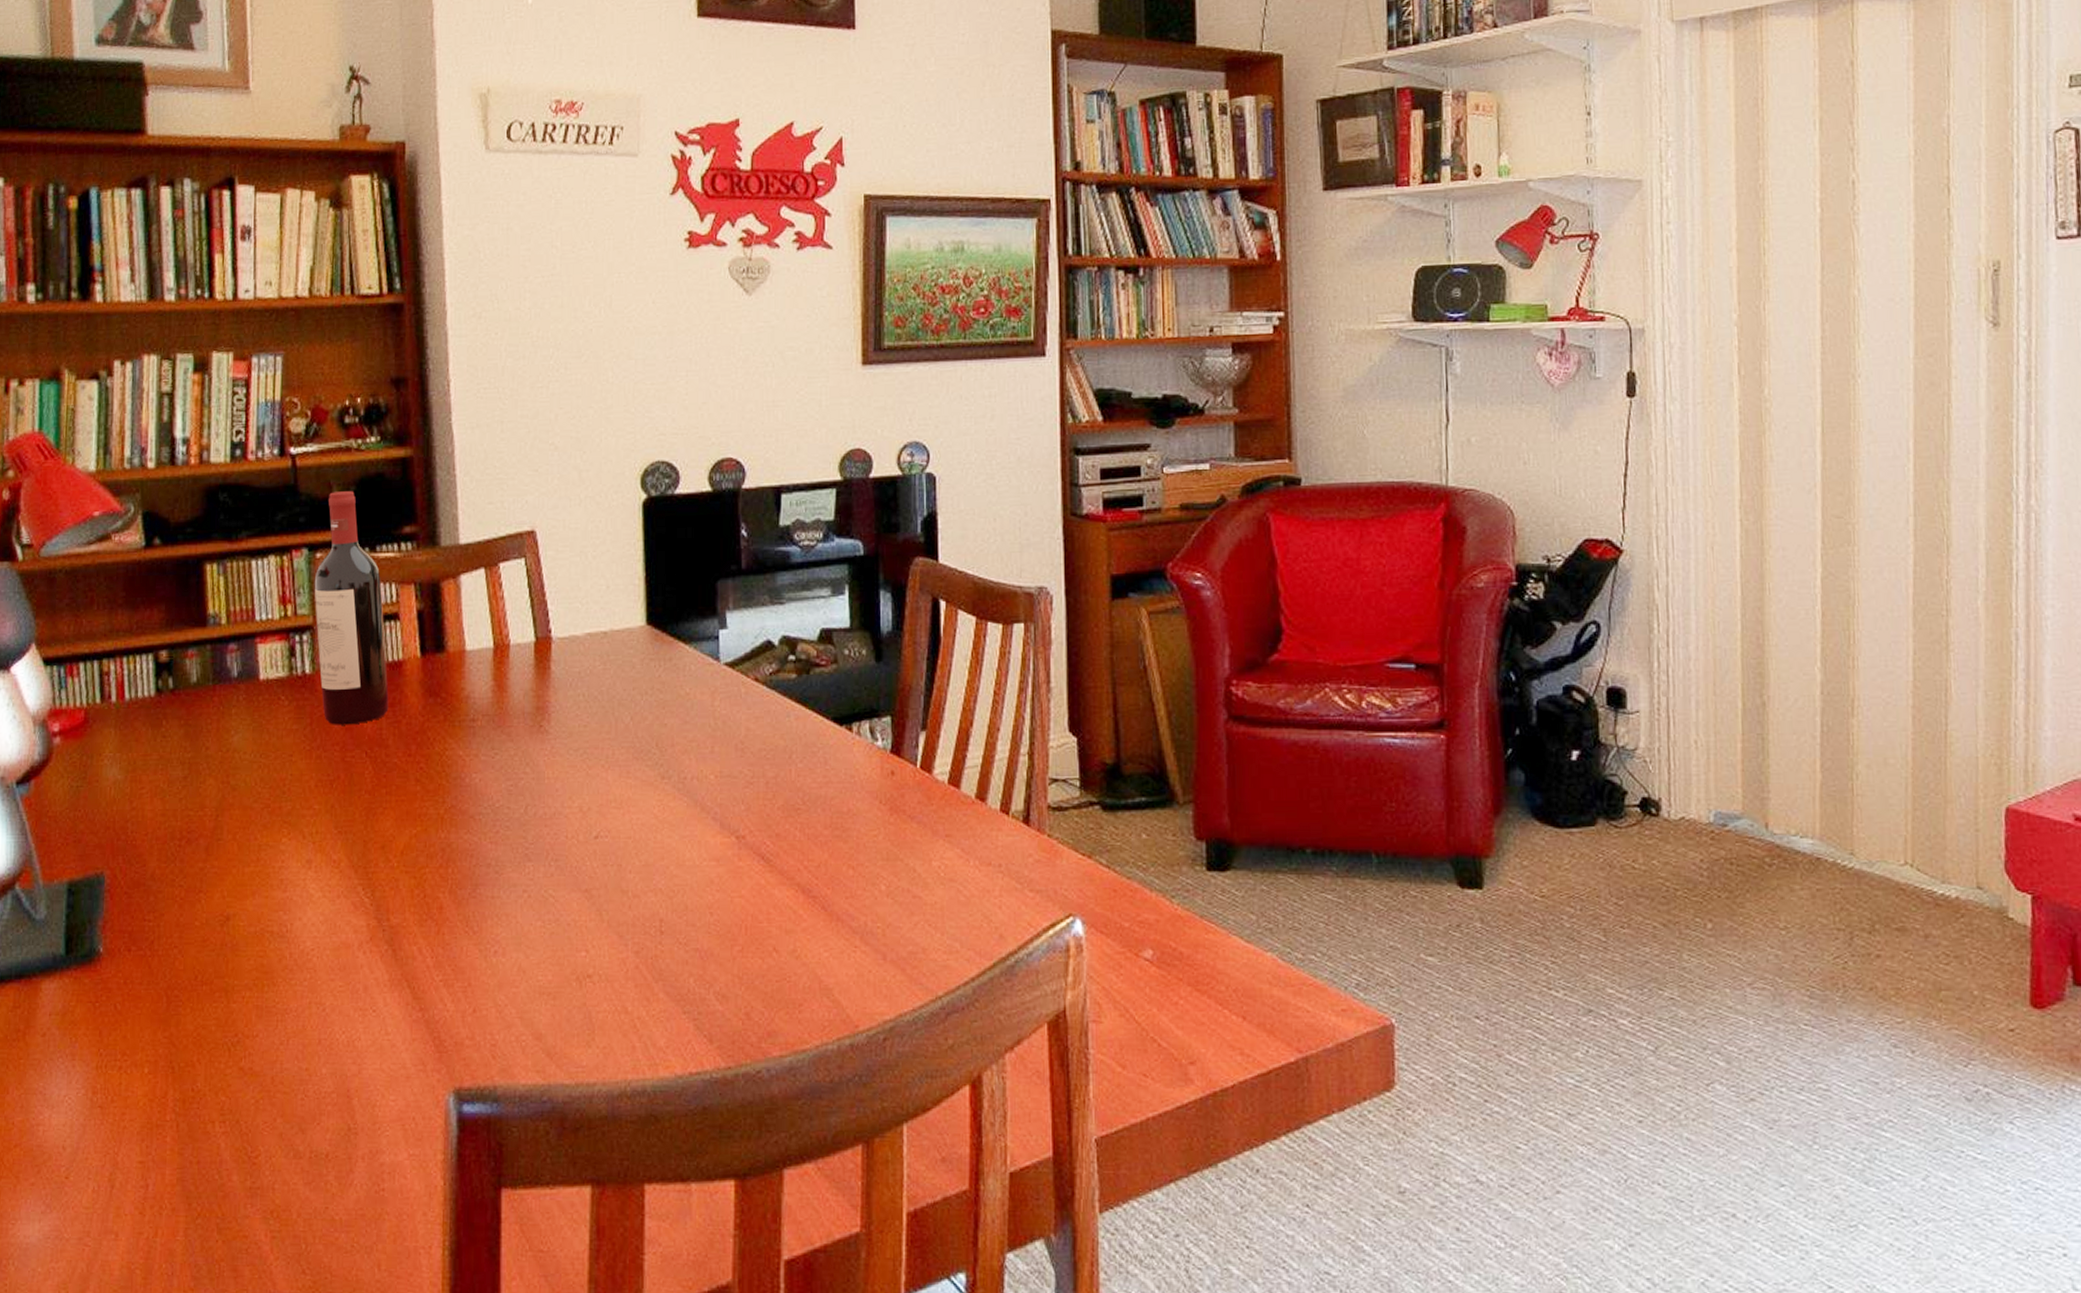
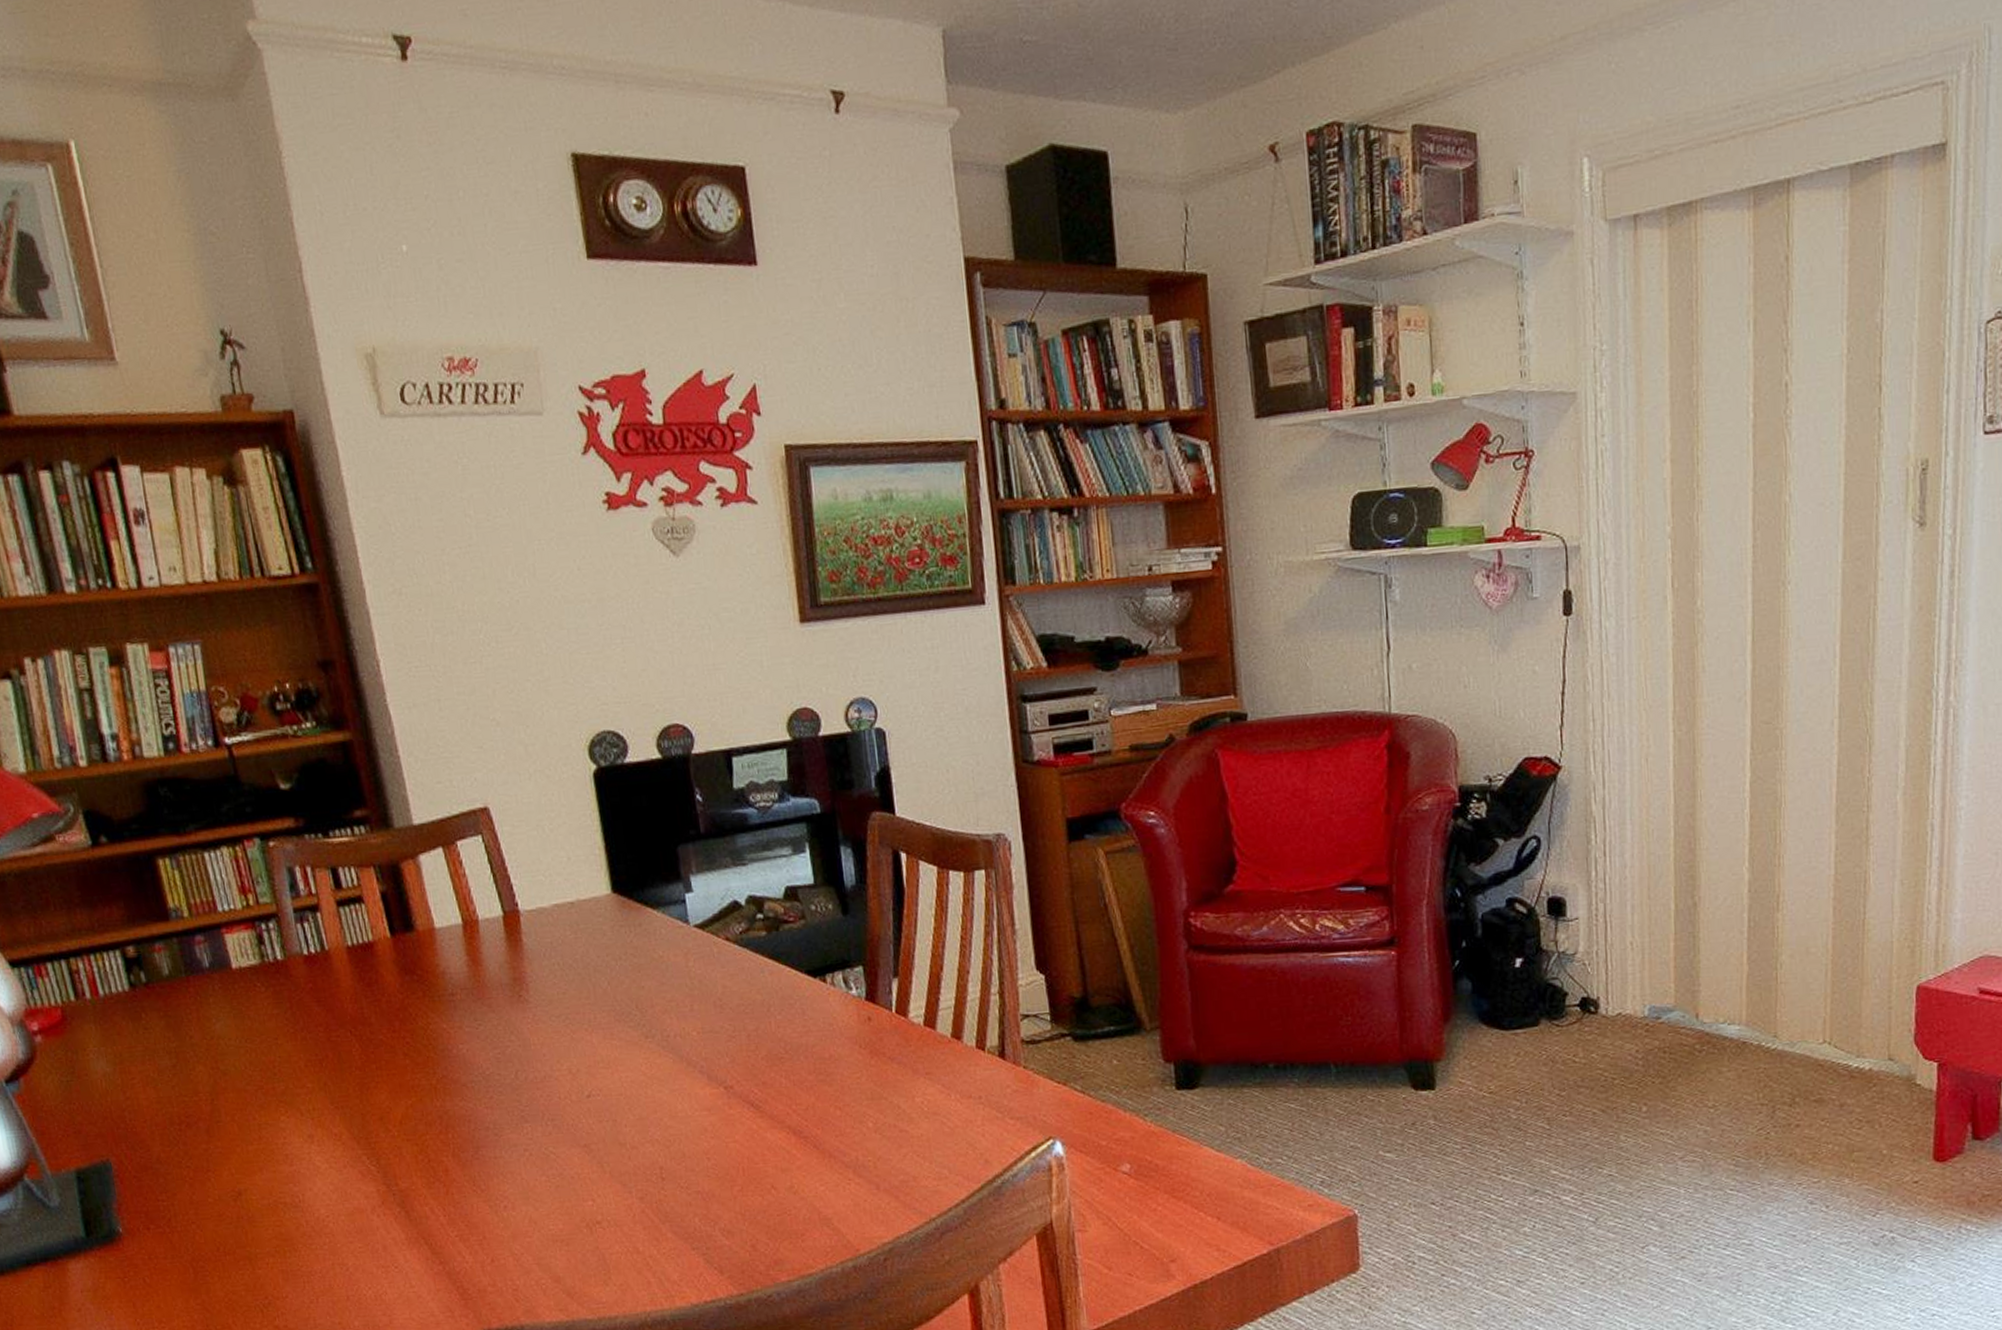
wine bottle: present [314,491,389,725] -> none [270,778,367,1008]

